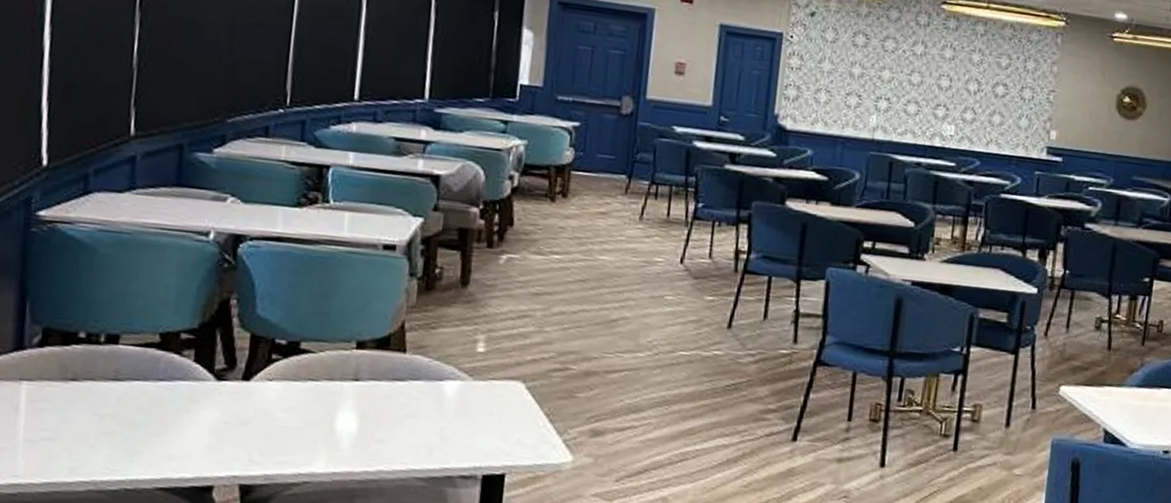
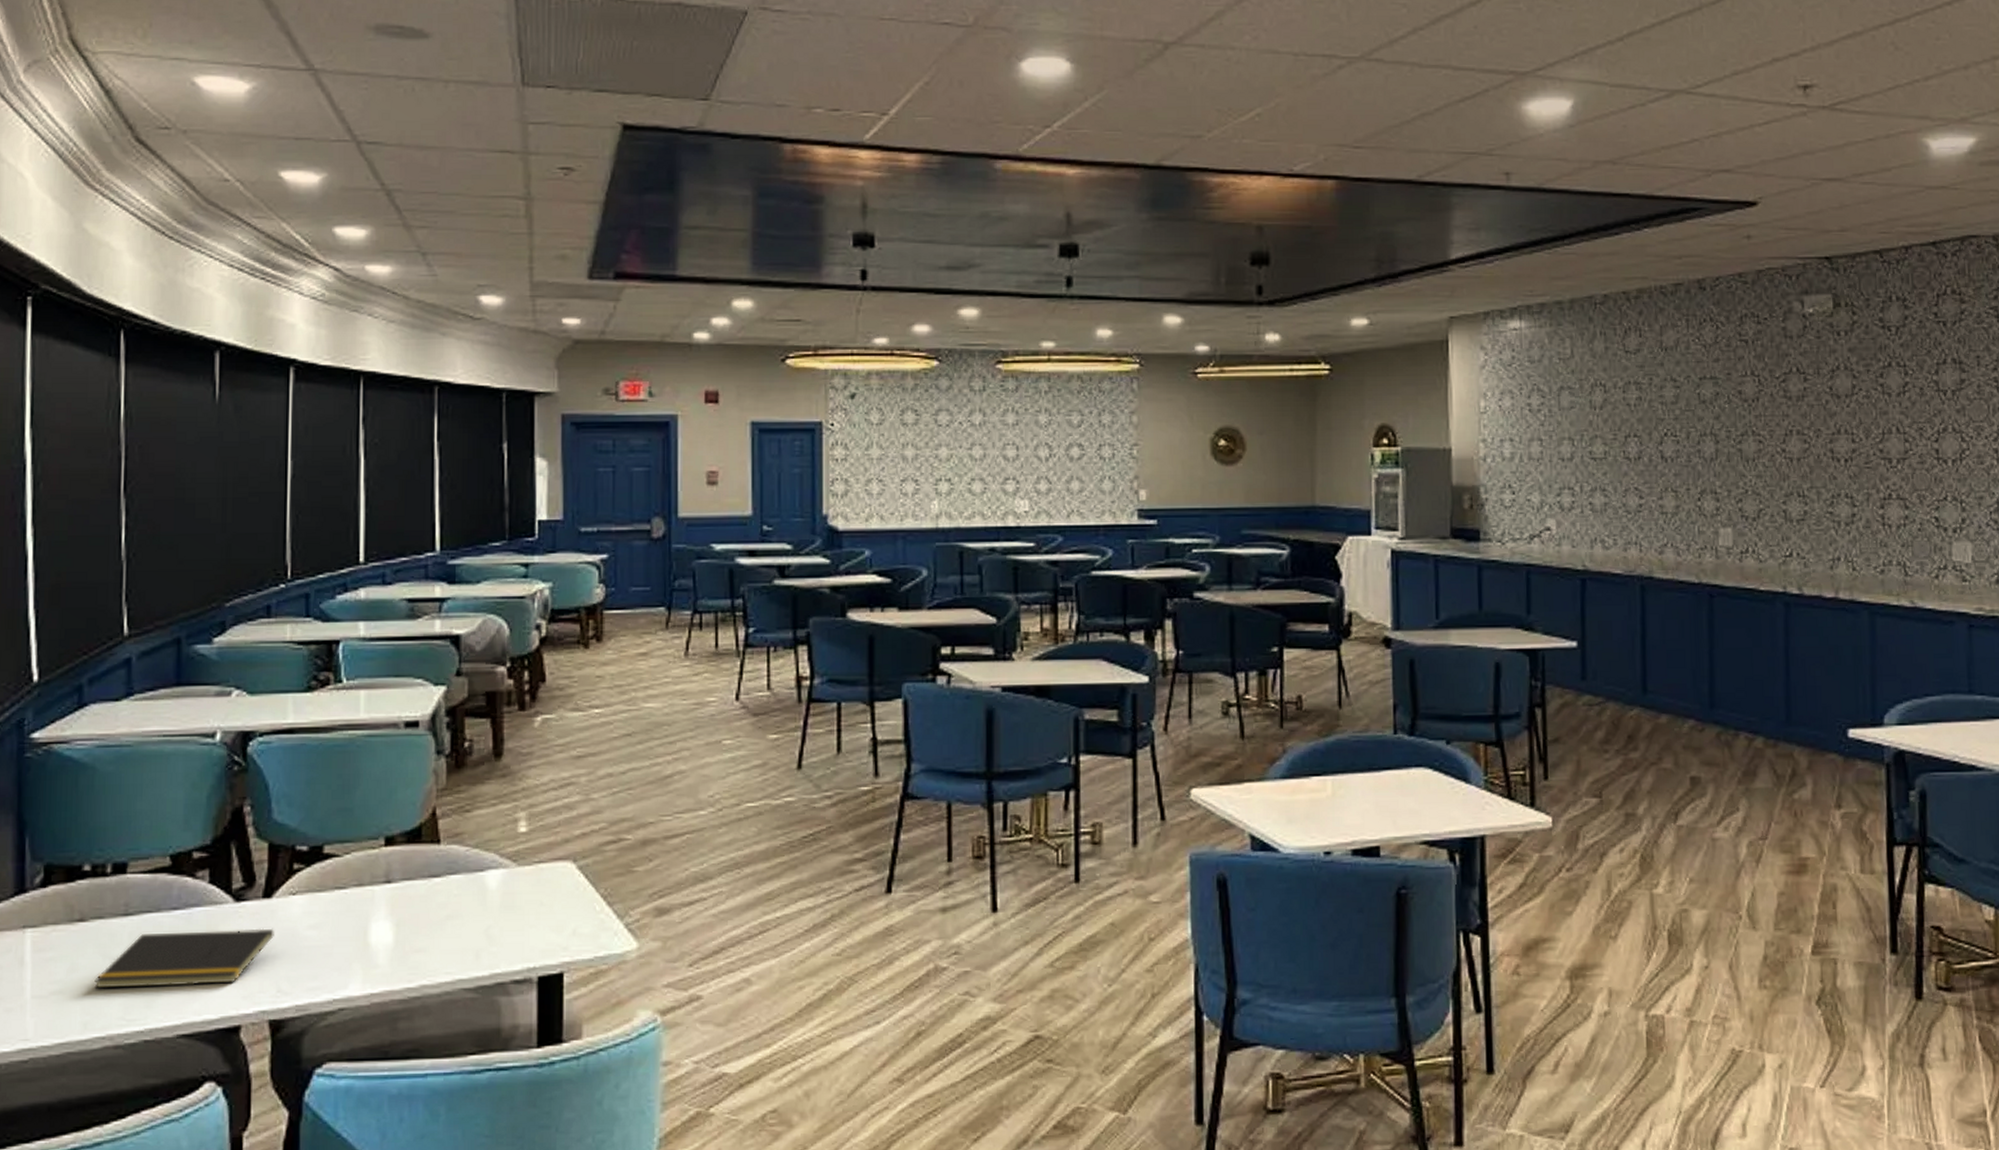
notepad: none [82,398,250,450] -> present [94,928,274,989]

